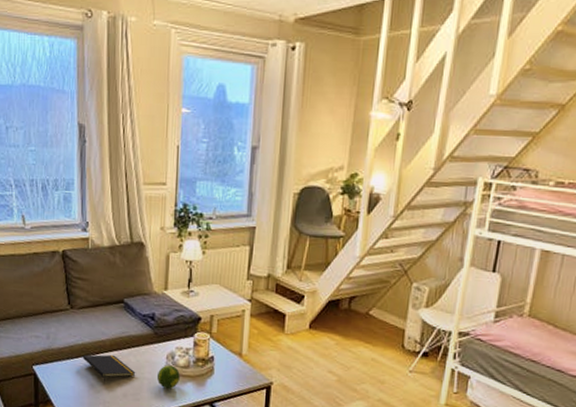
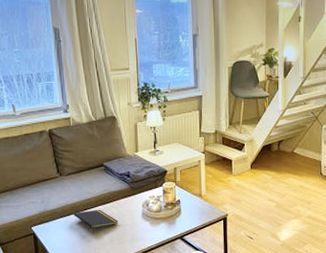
fruit: present [157,365,180,389] -> none [136,211,155,230]

